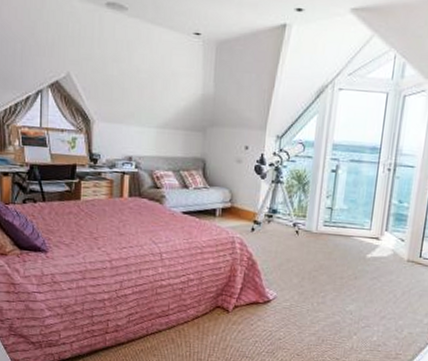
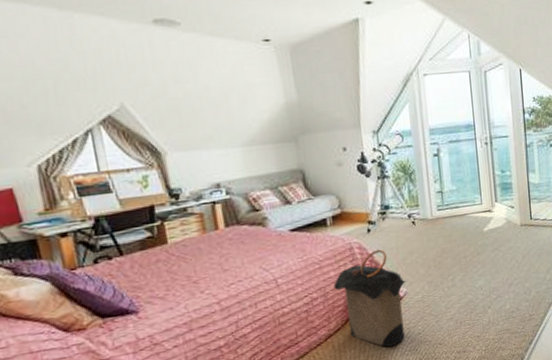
laundry hamper: none [210,249,279,344] -> present [333,249,407,347]

